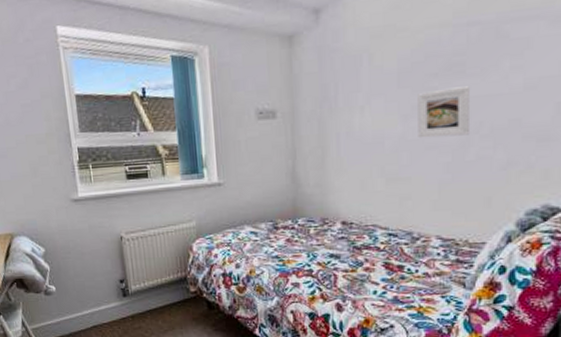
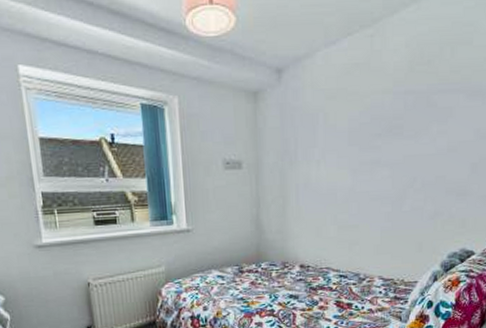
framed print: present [418,86,471,139] -> none [364,146,407,191]

